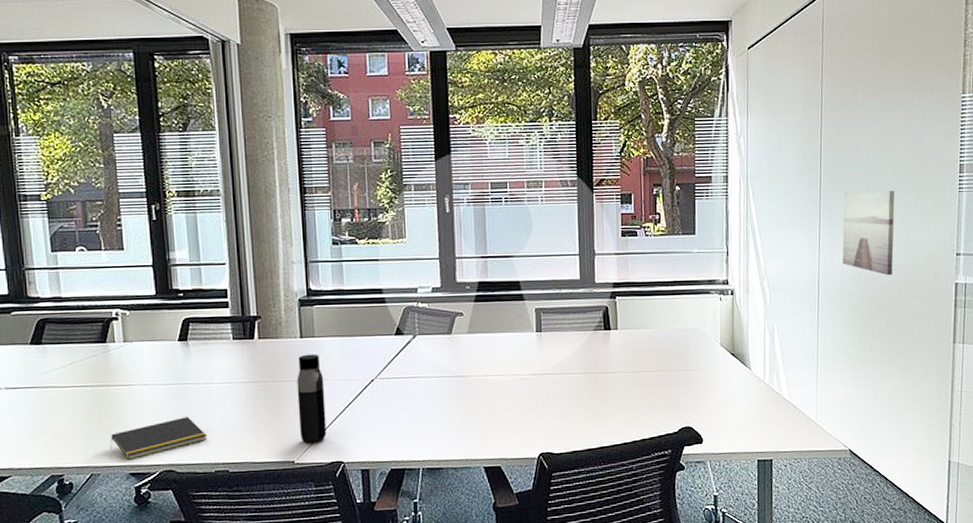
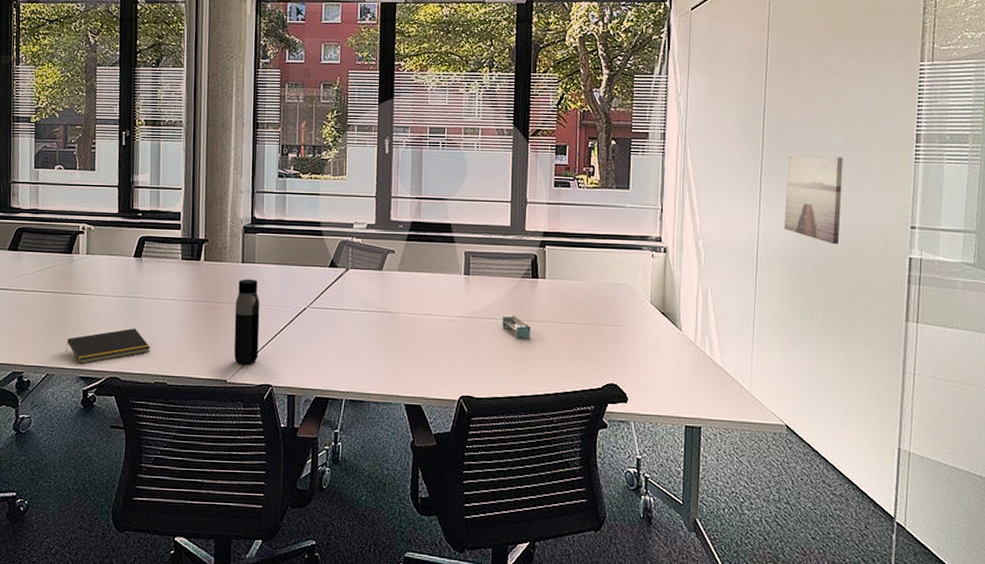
shelf: none [577,369,606,392] -> present [502,315,531,339]

